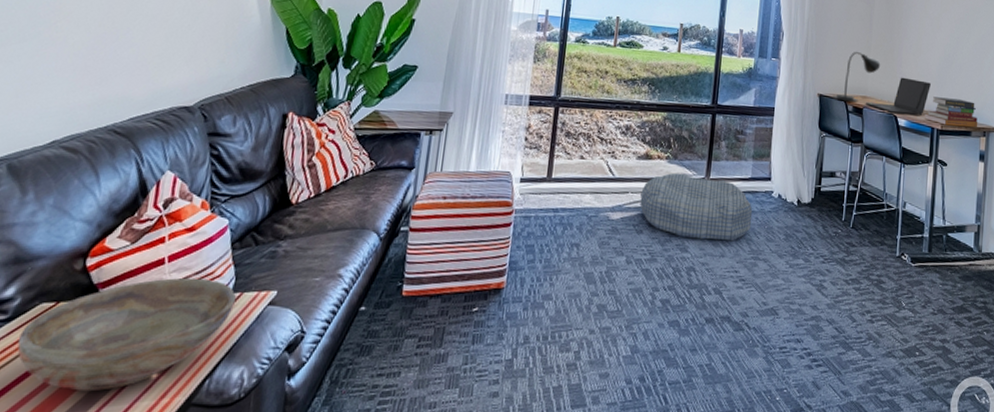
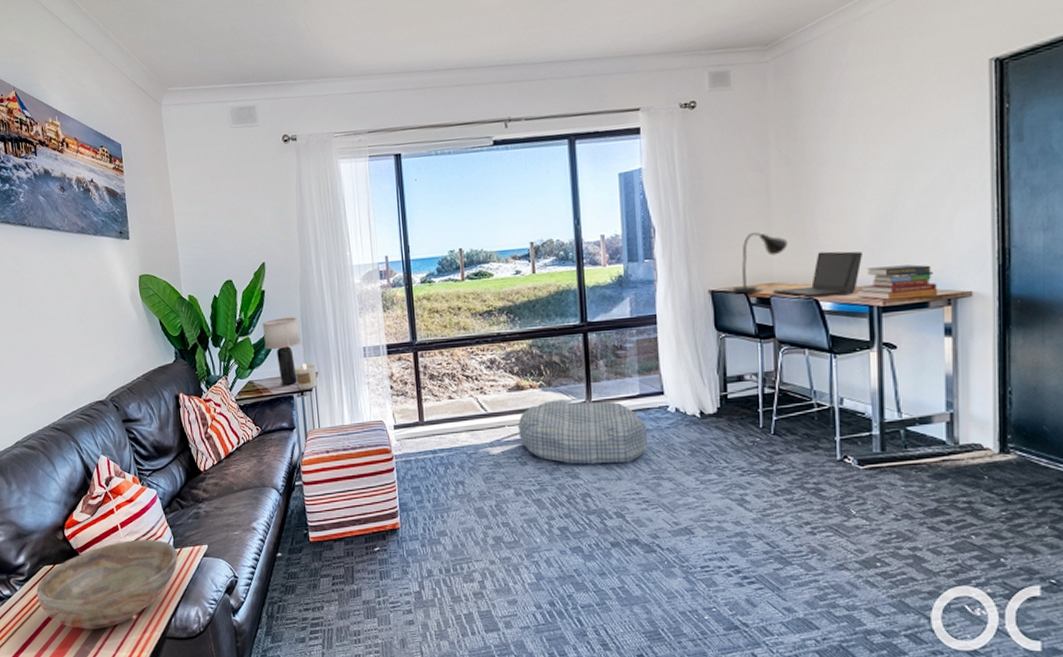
table lamp: none [401,50,443,122] -> present [262,317,302,386]
candle: none [428,100,452,129] -> present [295,362,317,390]

